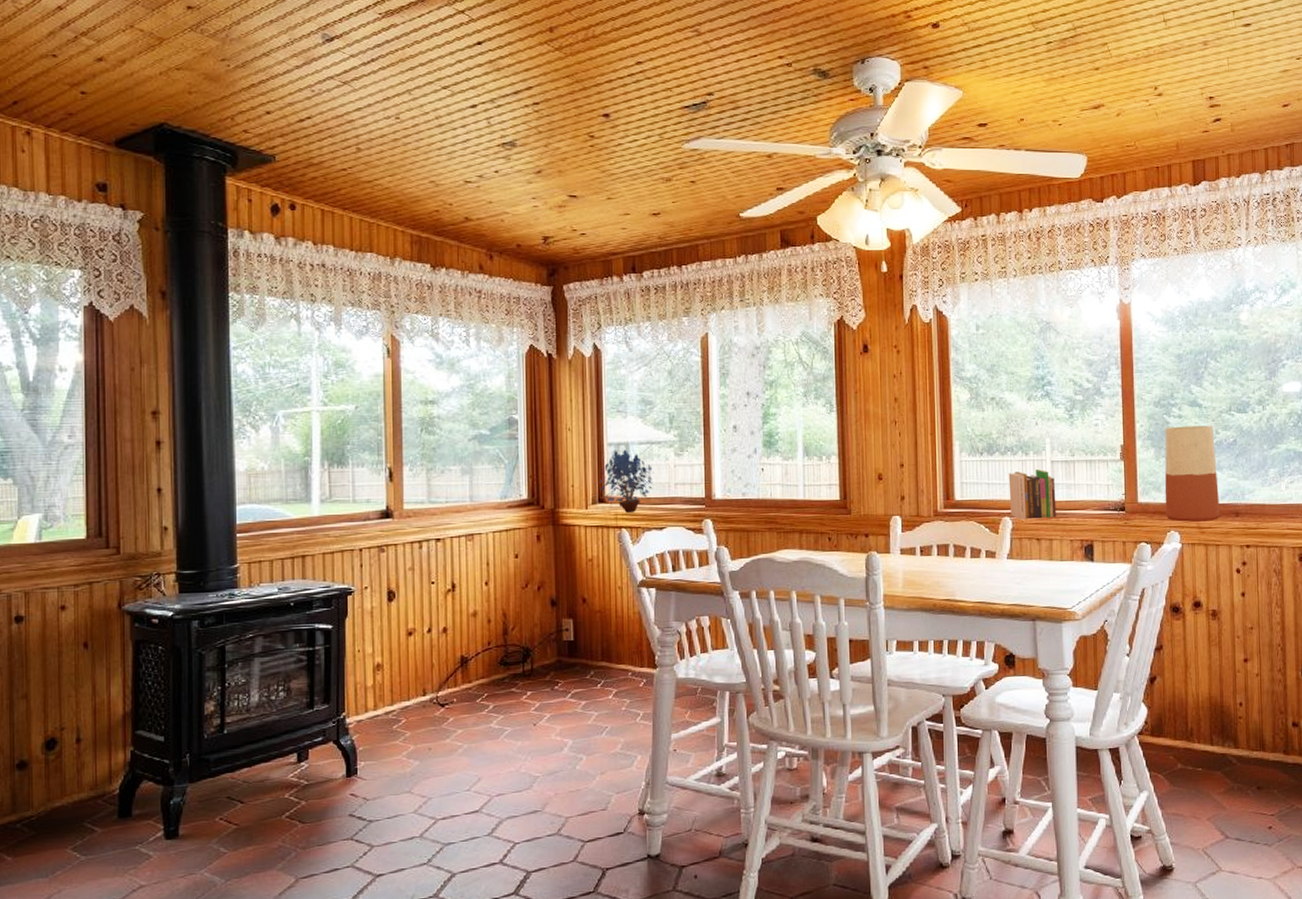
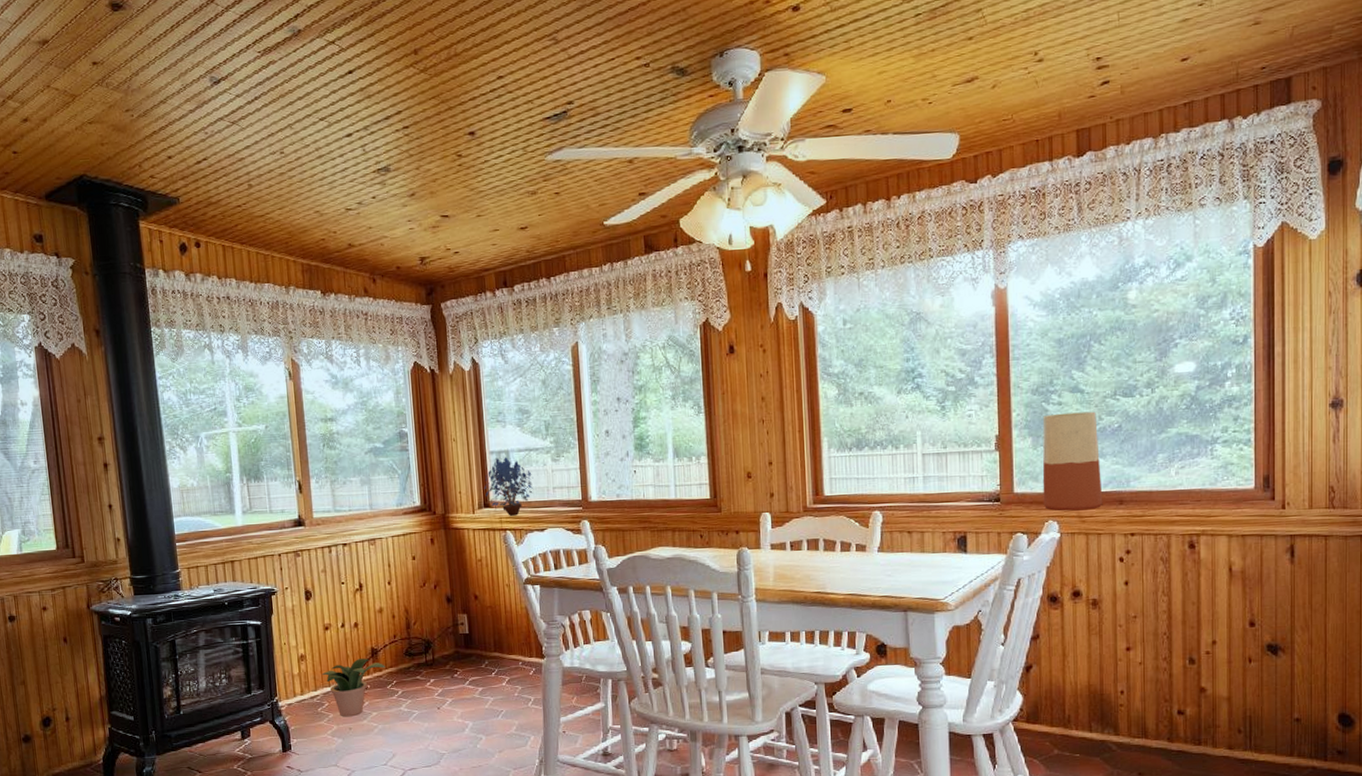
potted plant: none [401,668,476,736] -> present [322,658,386,717]
books: present [1008,468,1057,520] -> none [878,462,928,513]

